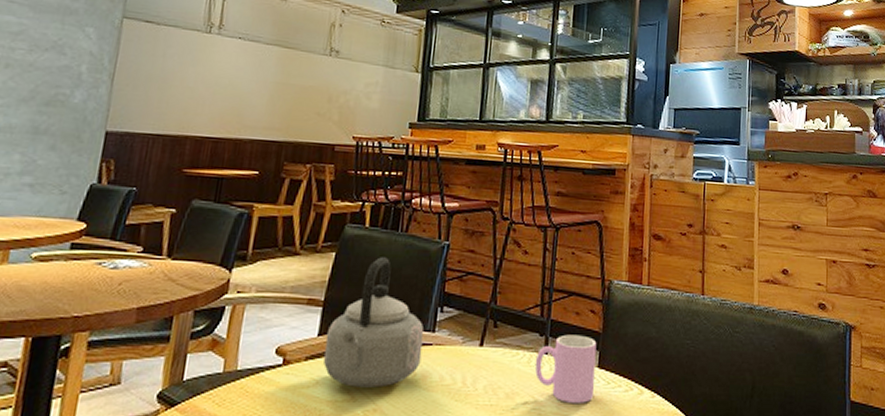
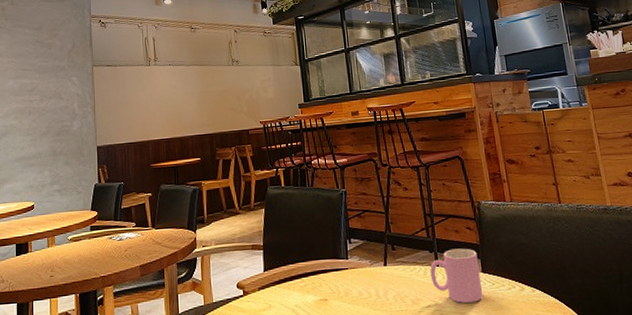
teapot: present [323,257,424,388] -> none [269,207,342,307]

